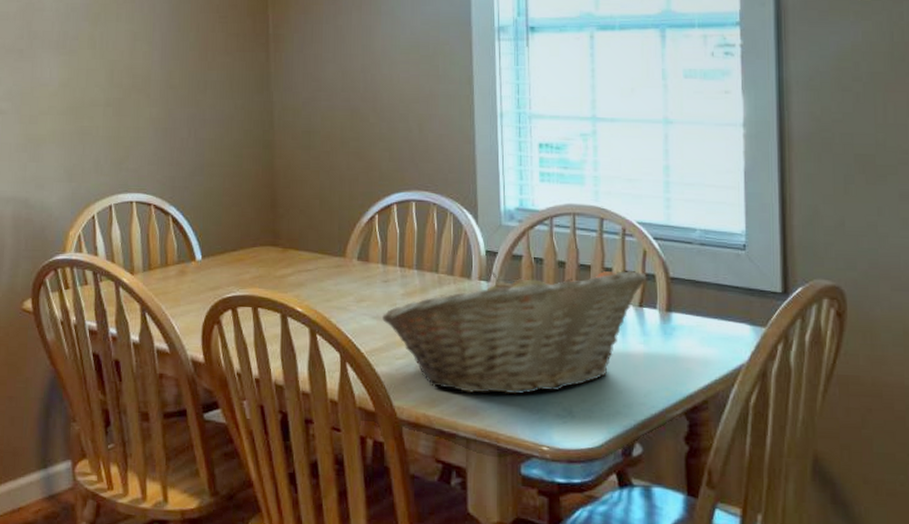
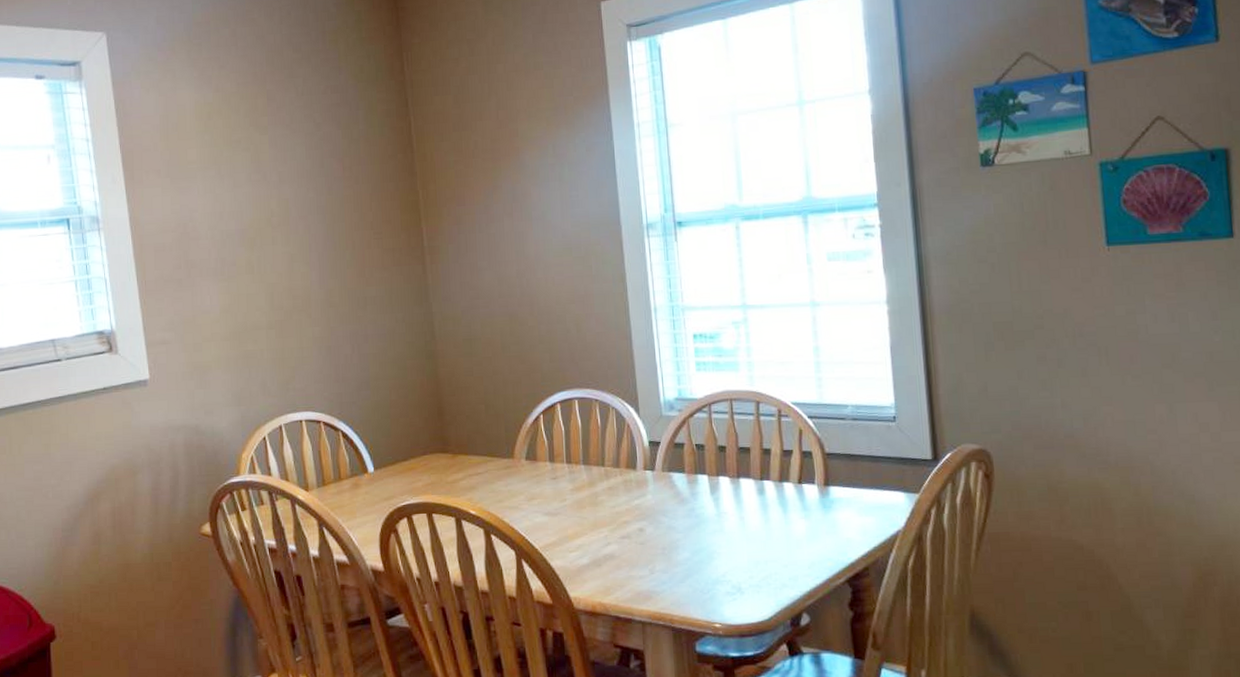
fruit basket: present [382,270,647,395] -> none [554,449,804,579]

